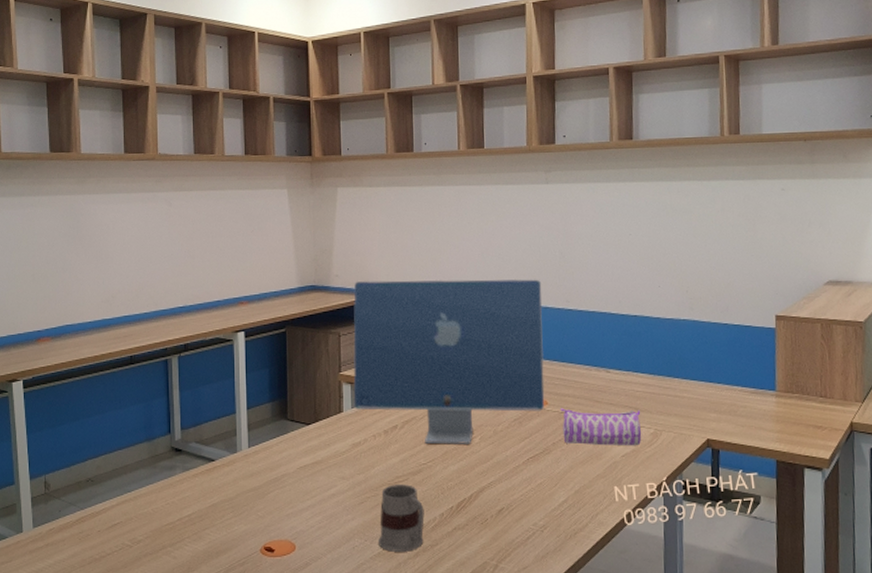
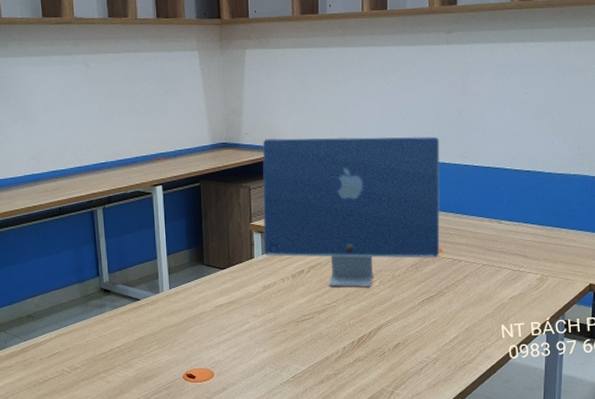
mug: present [379,484,425,552] -> none [287,322,329,379]
pencil case: present [560,408,642,446] -> none [453,255,529,290]

